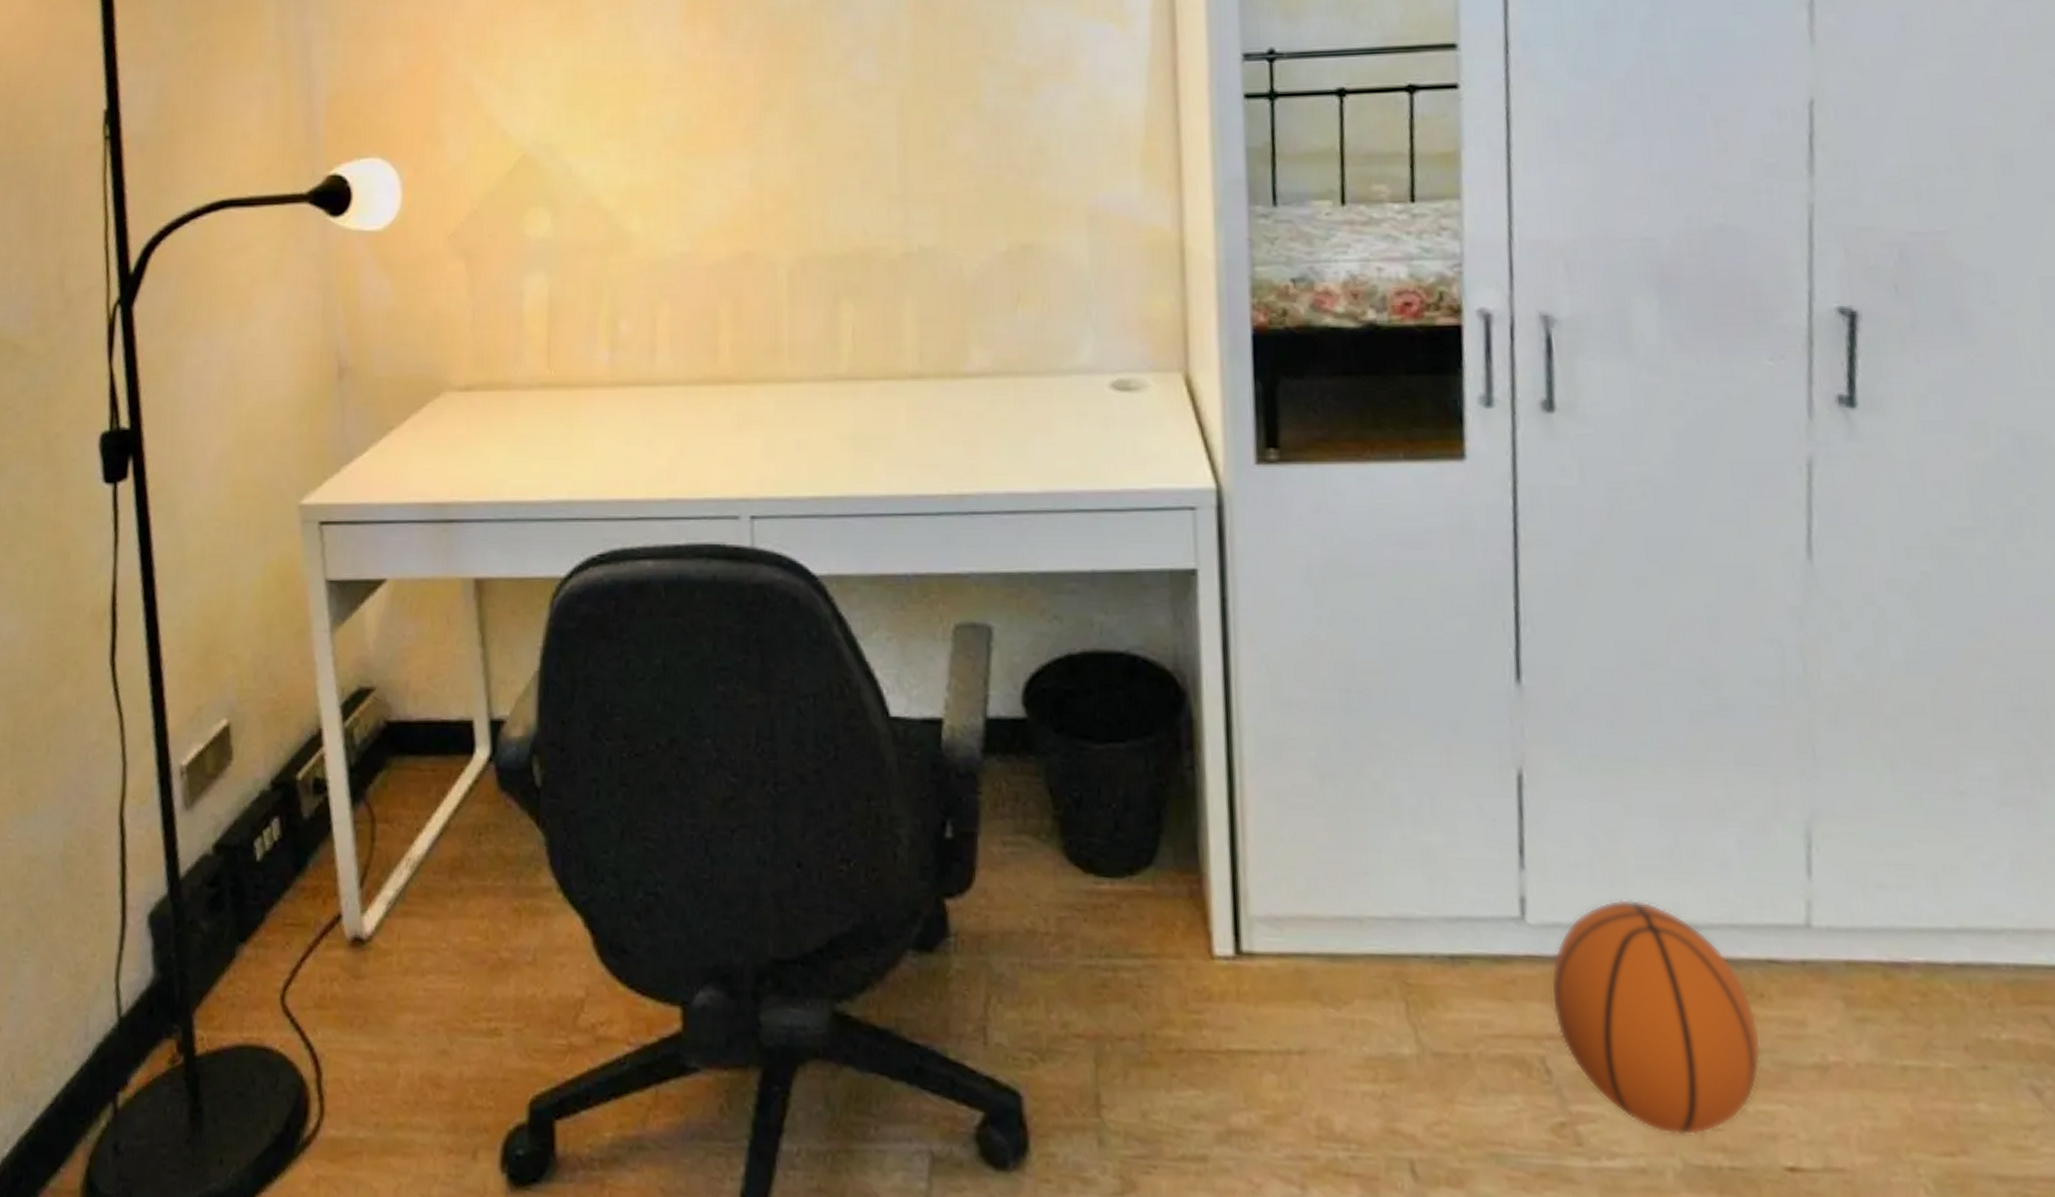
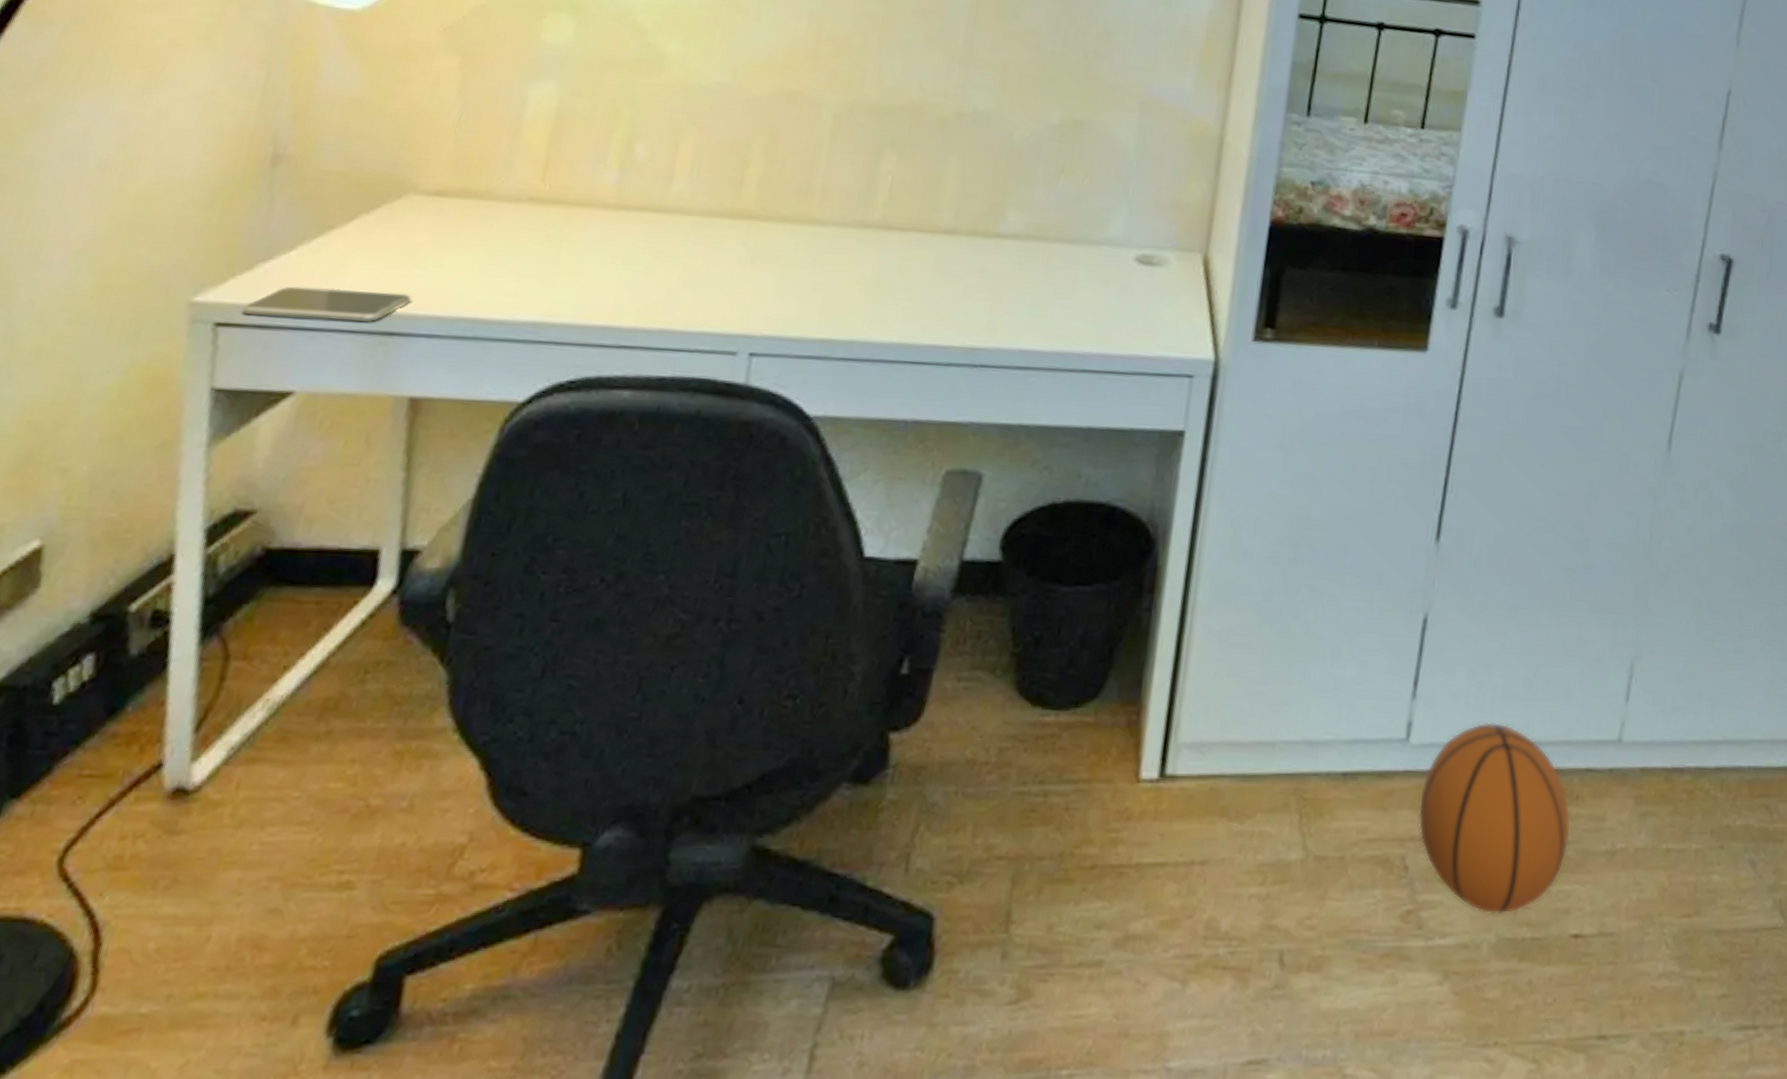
smartphone: none [337,483,462,514] -> present [242,286,412,323]

